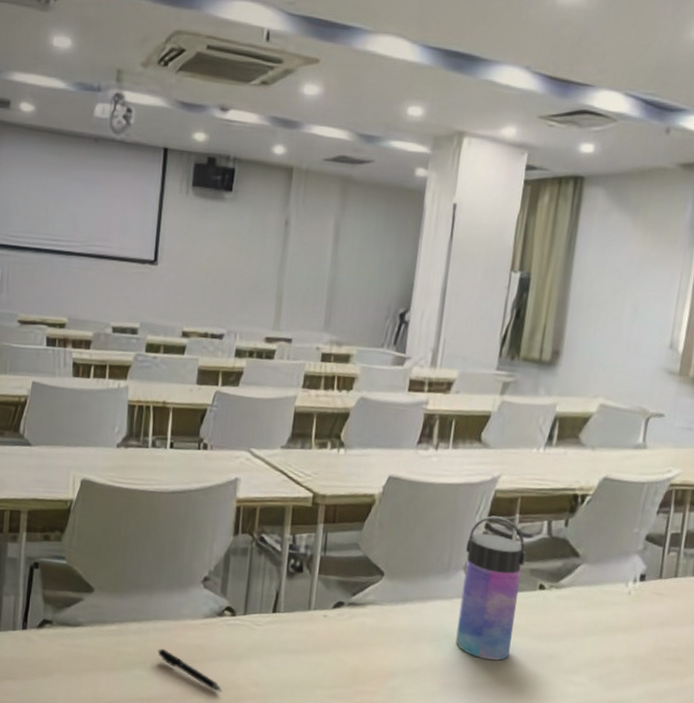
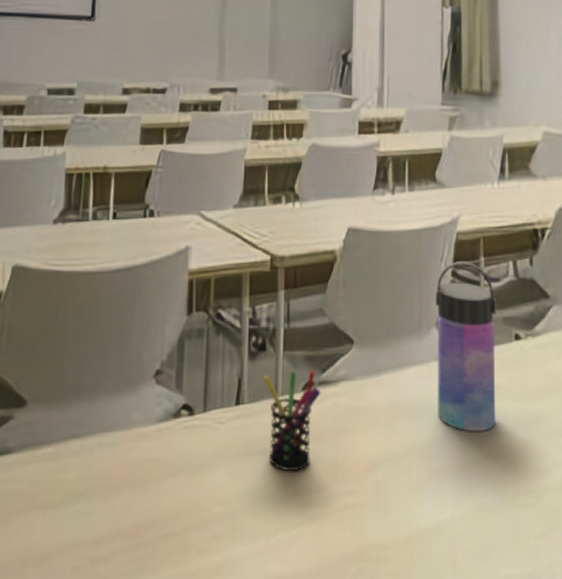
pen: present [158,648,223,692] -> none [104,469,183,518]
pen holder: none [299,592,350,670] -> present [263,370,321,471]

